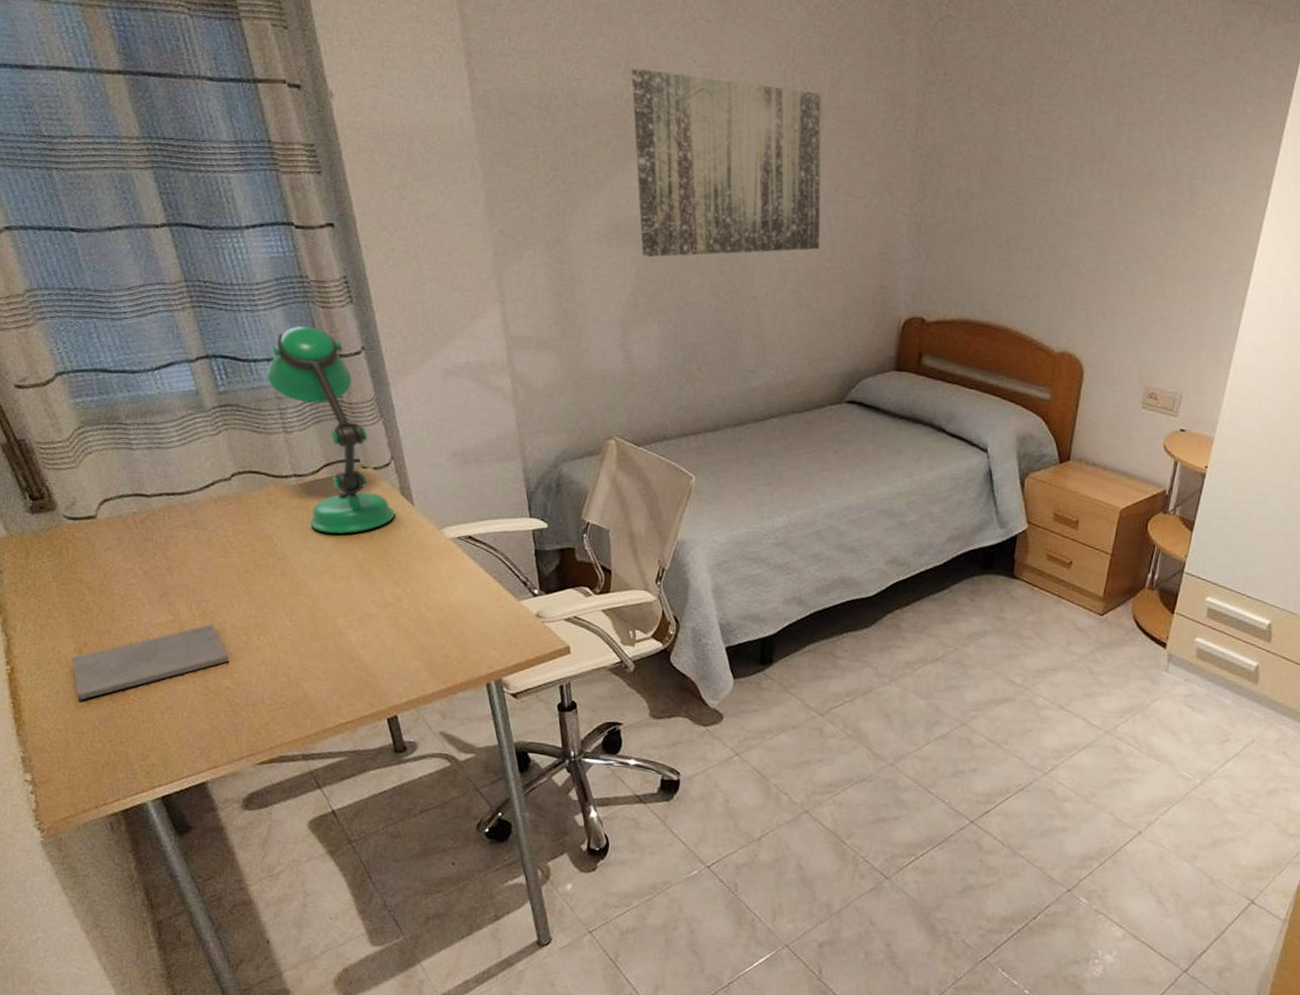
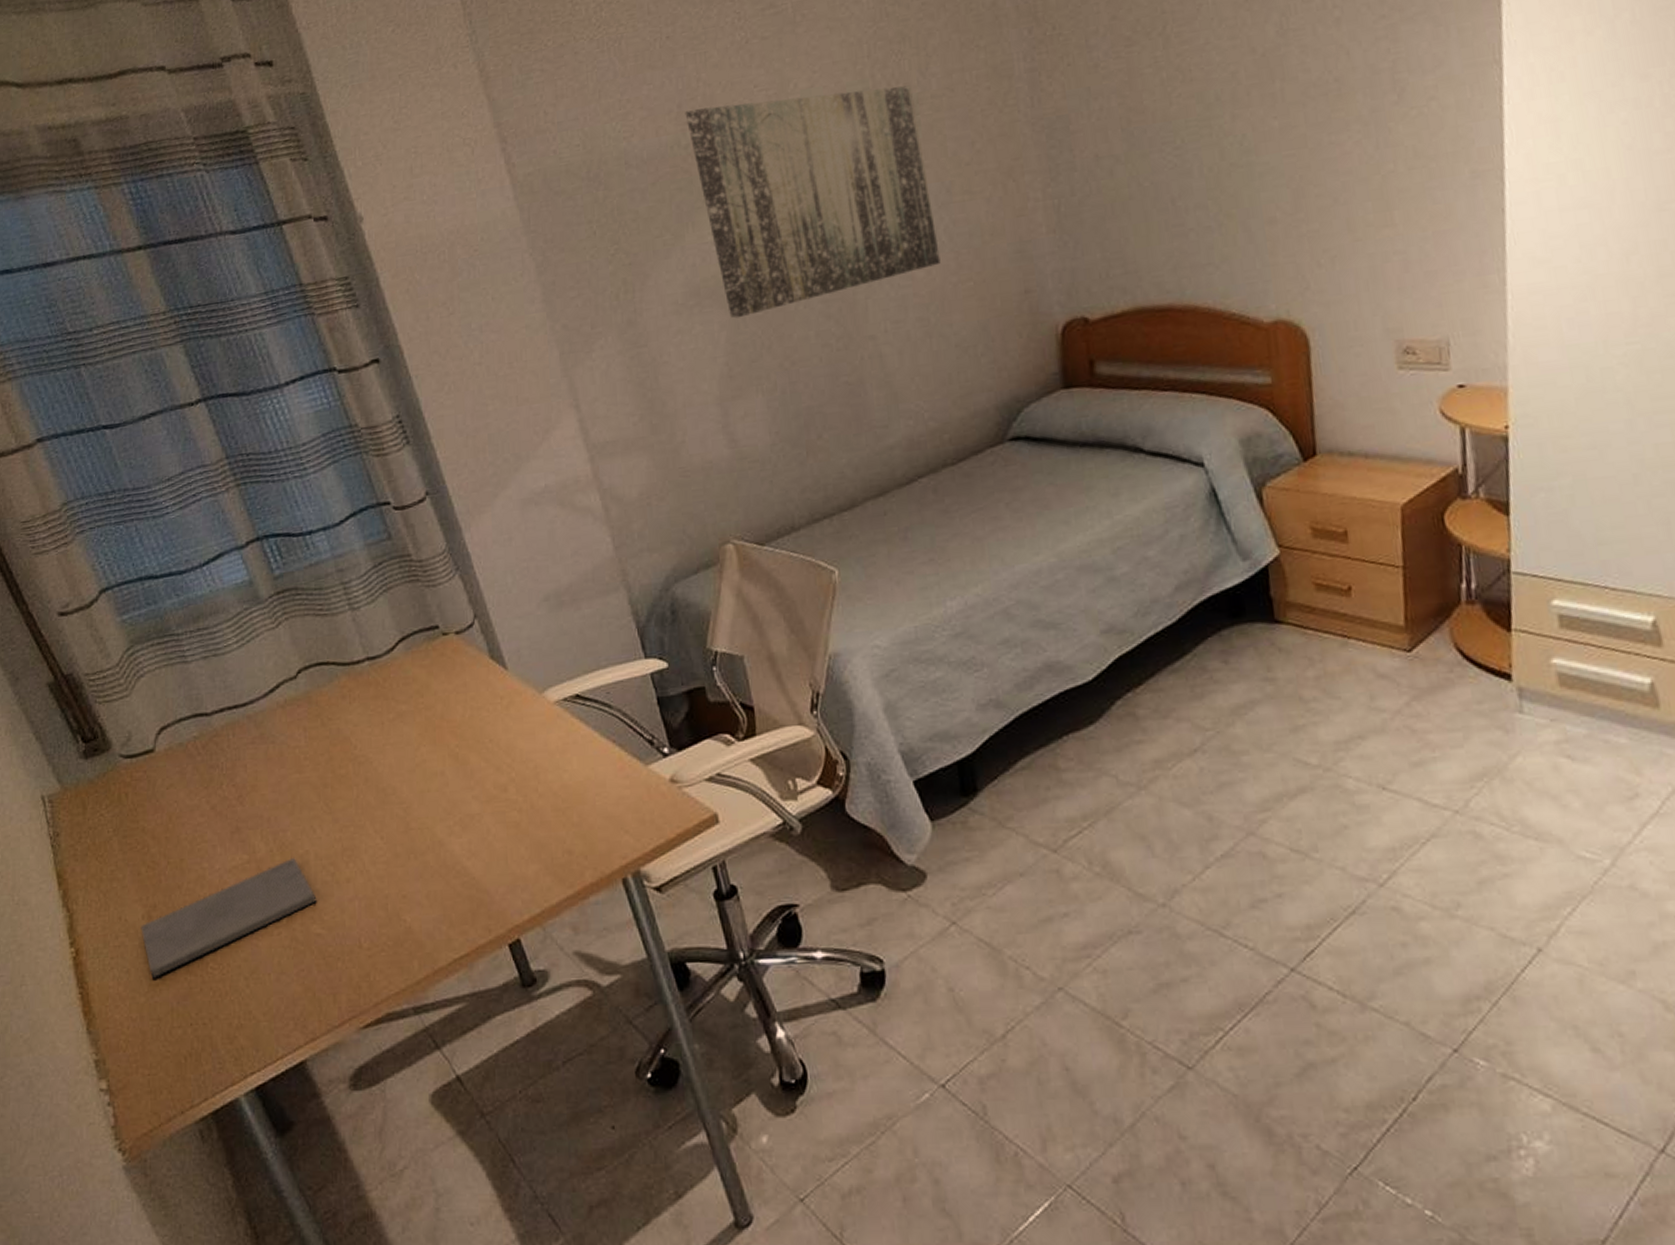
desk lamp: present [267,326,395,535] -> none [324,480,487,722]

